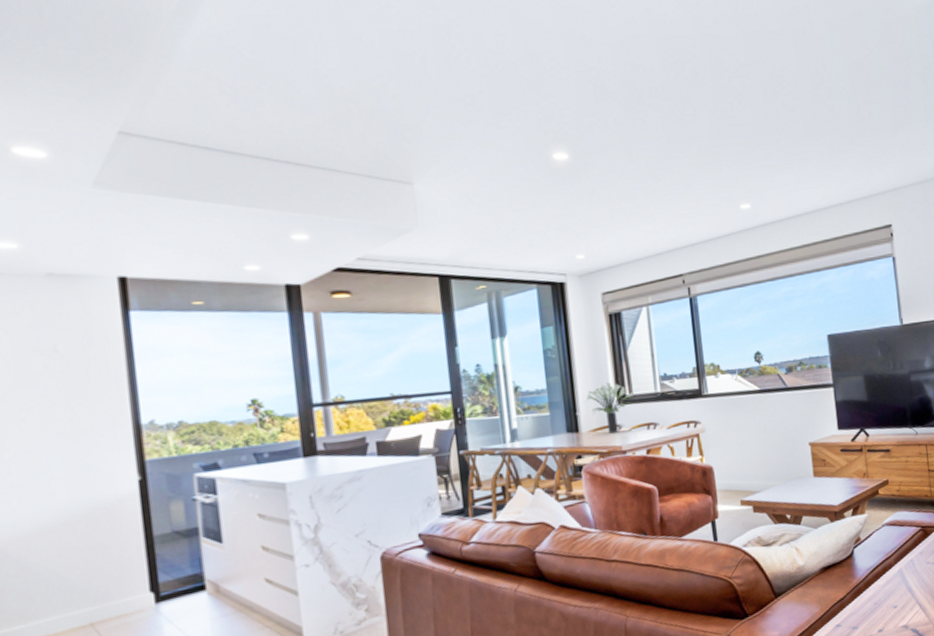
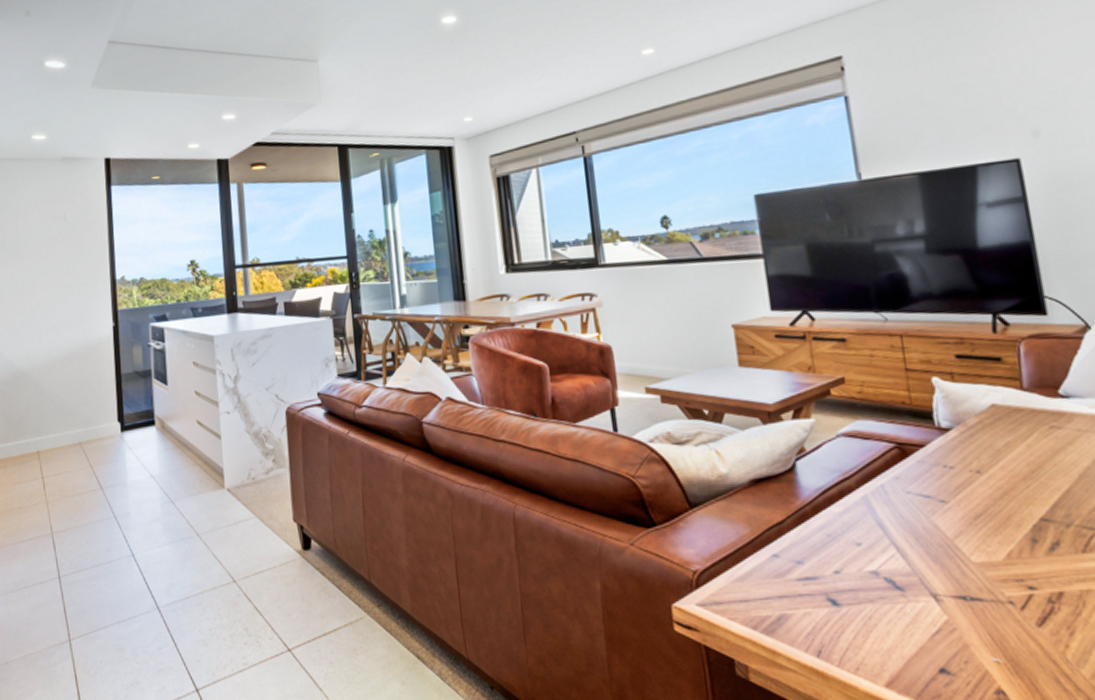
flower arrangement: present [587,382,634,434] -> none [474,249,523,304]

